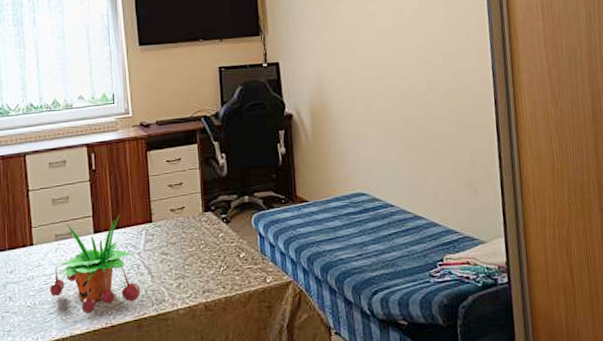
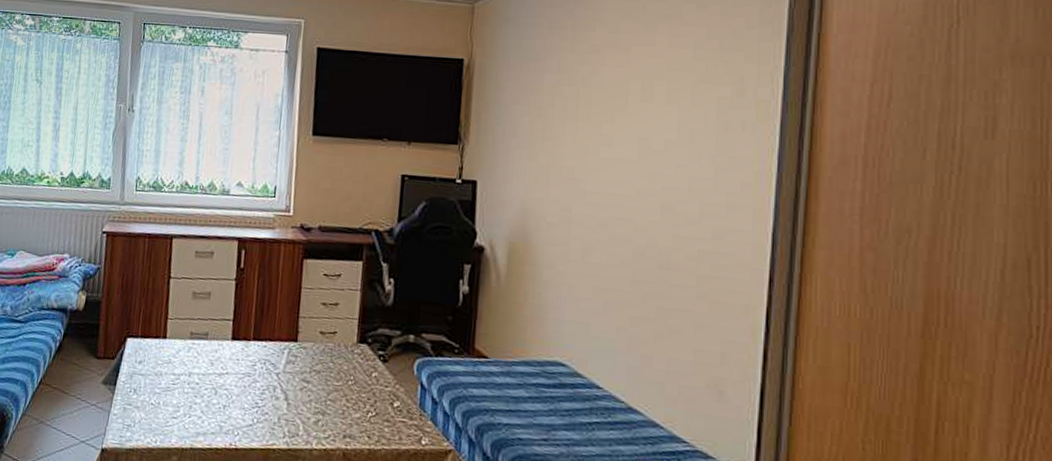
potted plant: present [50,214,141,314] -> none [176,322,274,429]

